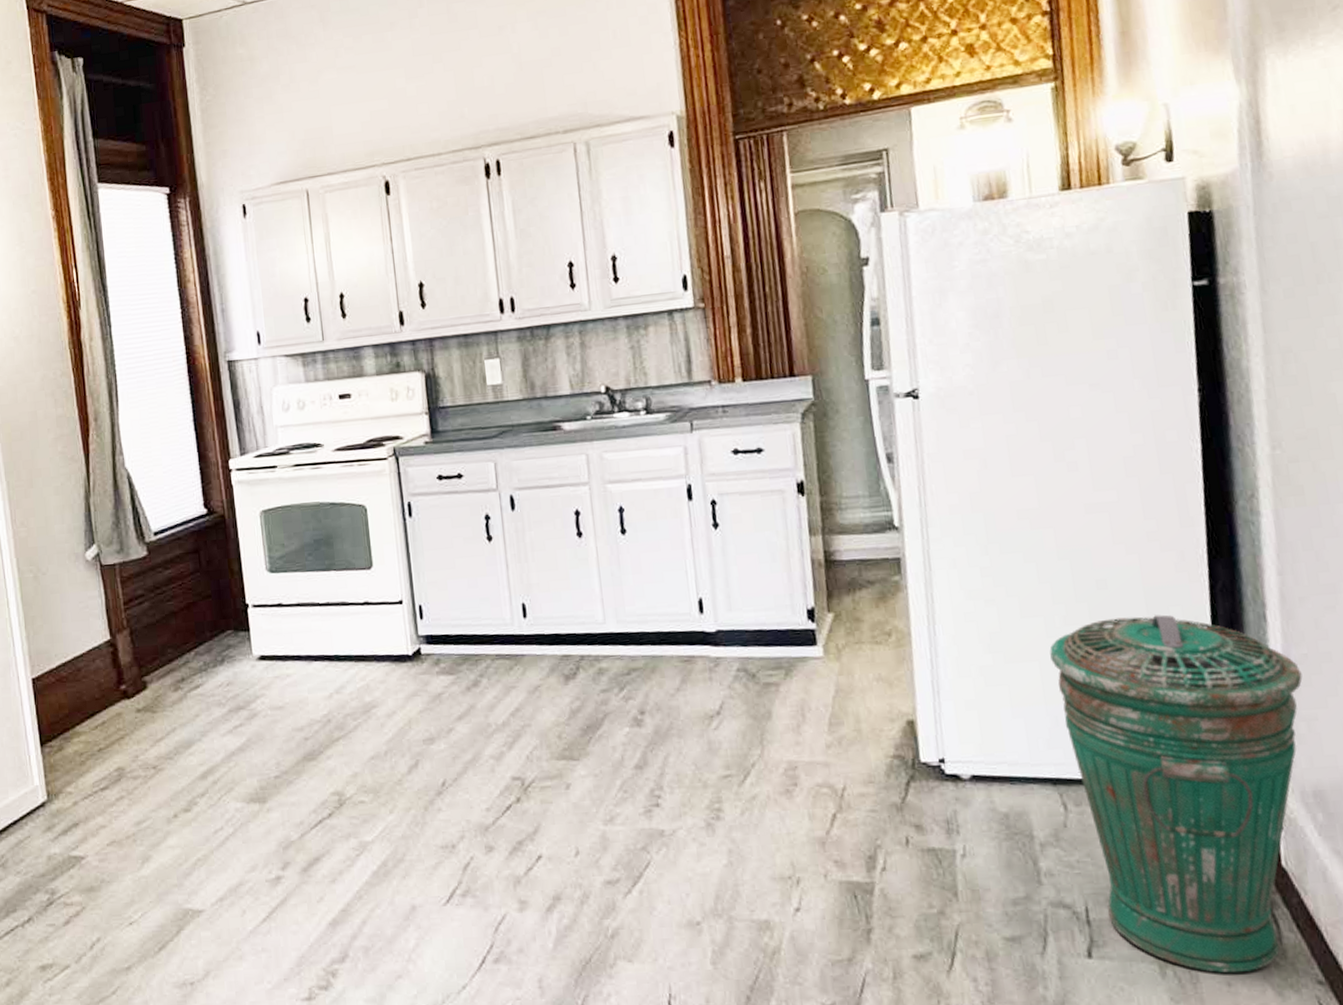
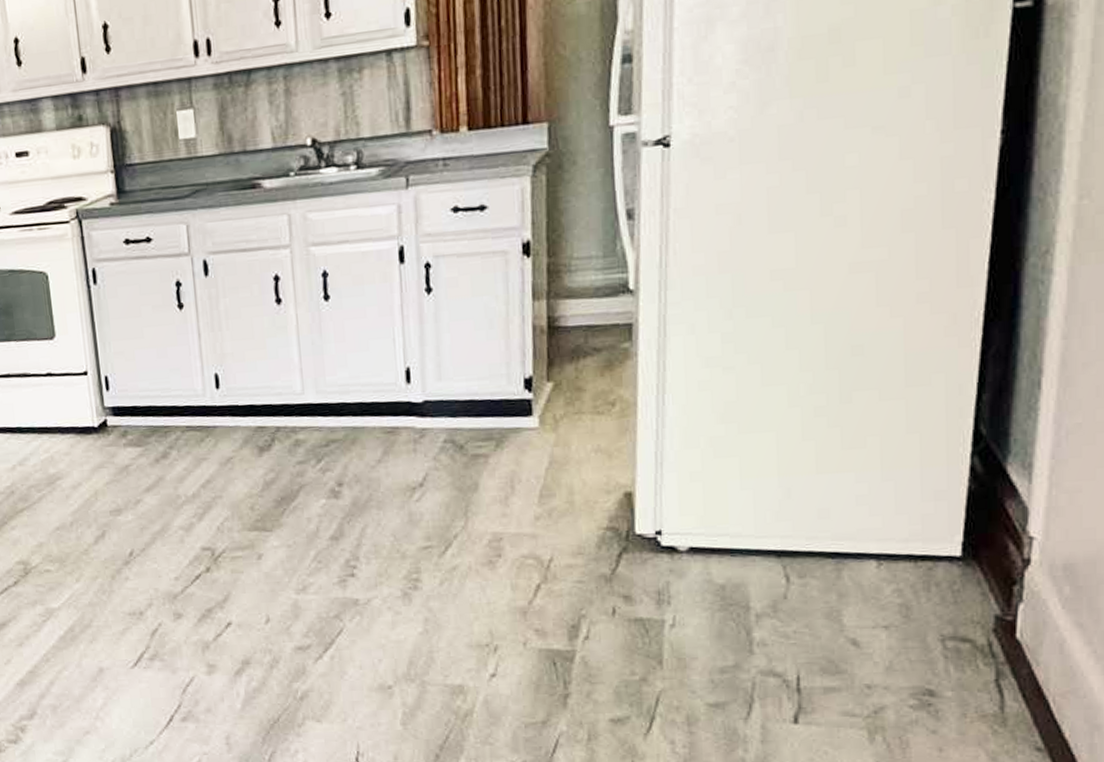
trash can: present [1050,614,1303,974] -> none [790,382,1072,740]

